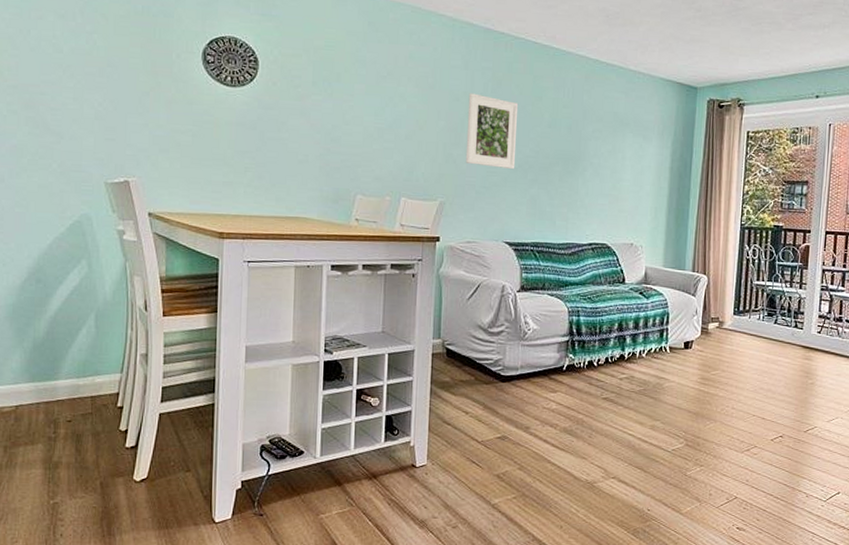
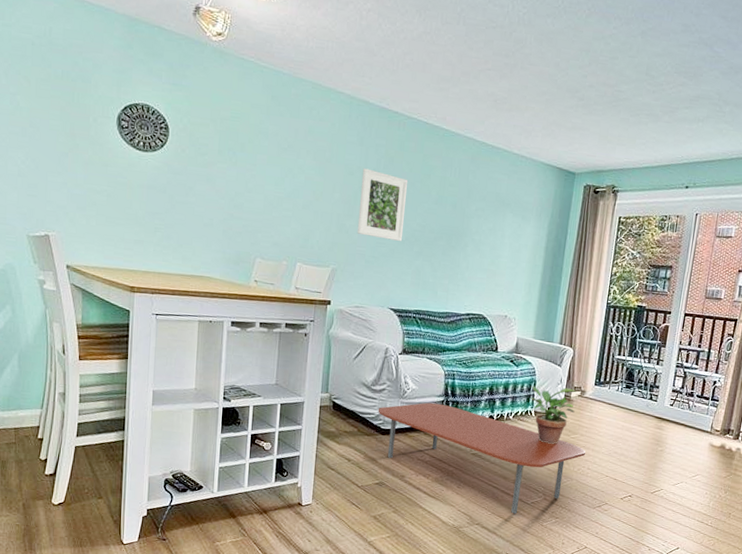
coffee table: none [496,343,729,464] -> present [378,402,586,514]
potted plant: none [663,319,714,383] -> present [530,385,576,444]

